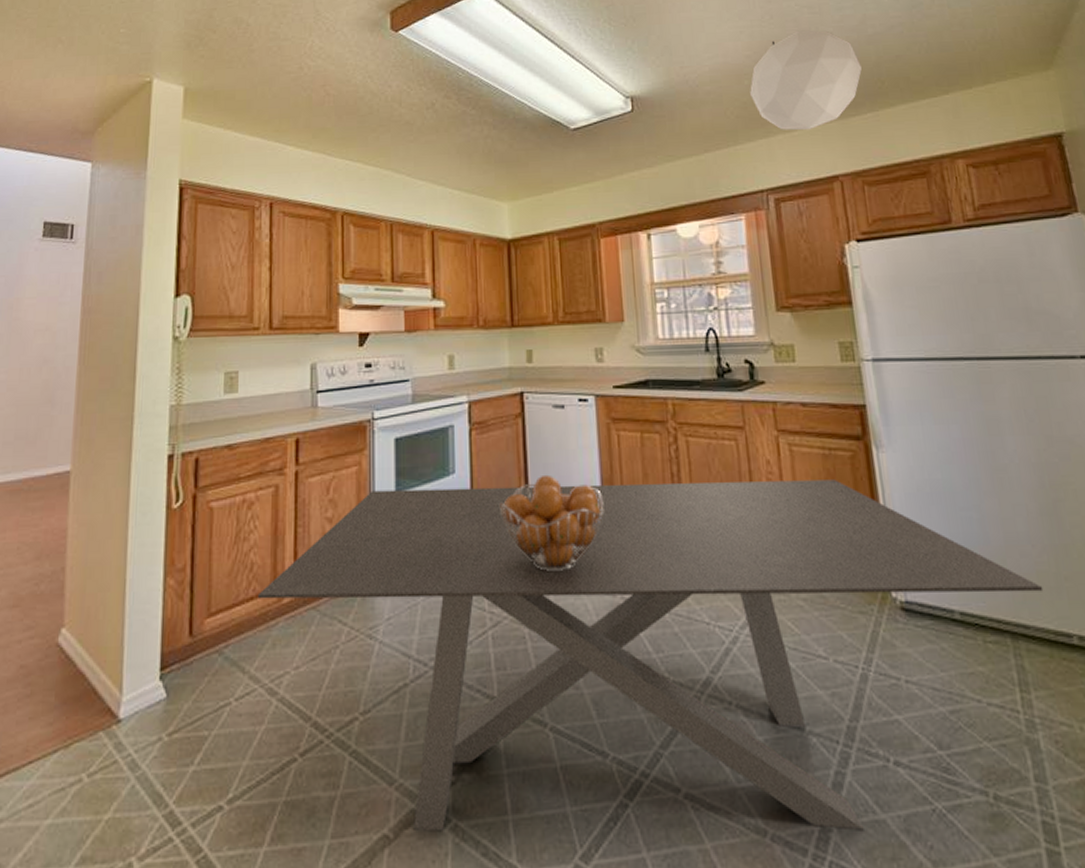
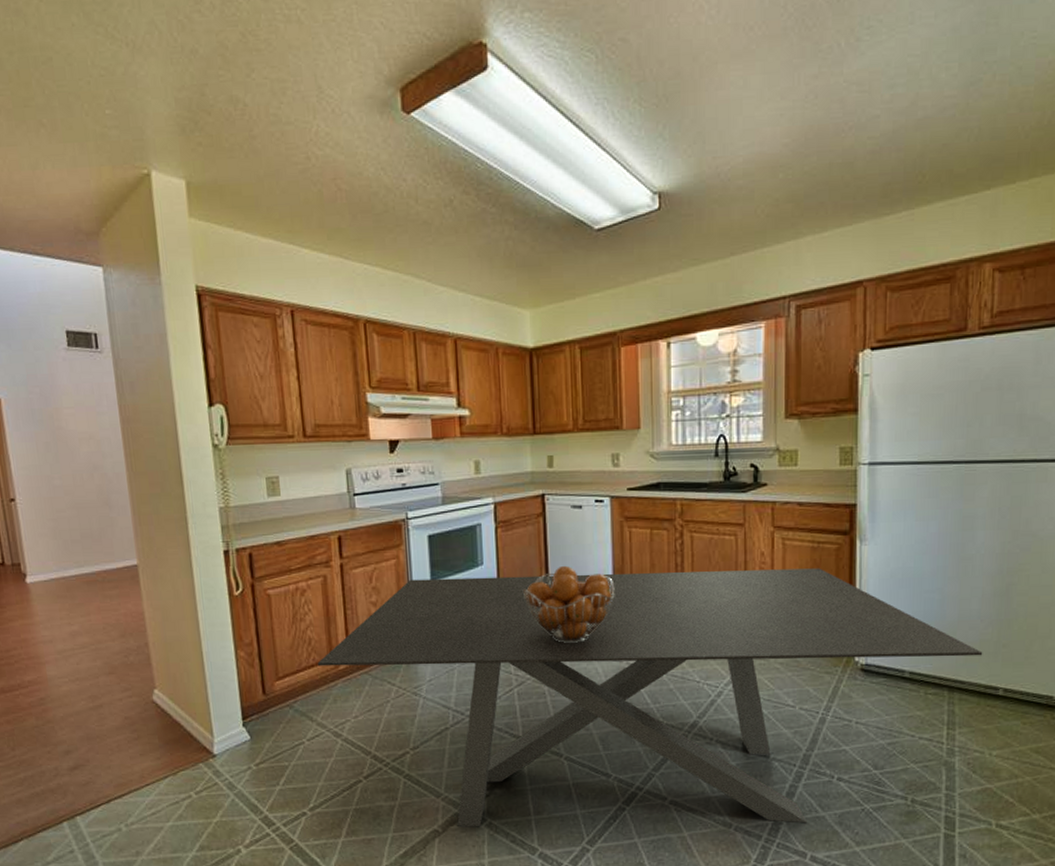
pendant light: present [750,30,863,131] -> none [784,112,905,231]

